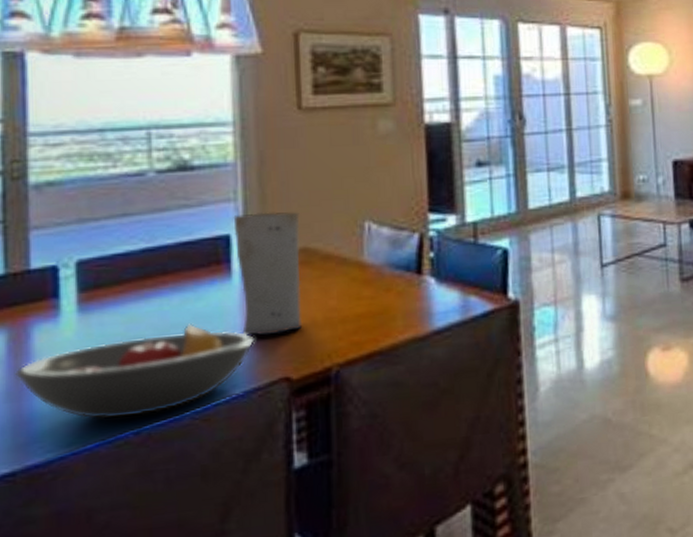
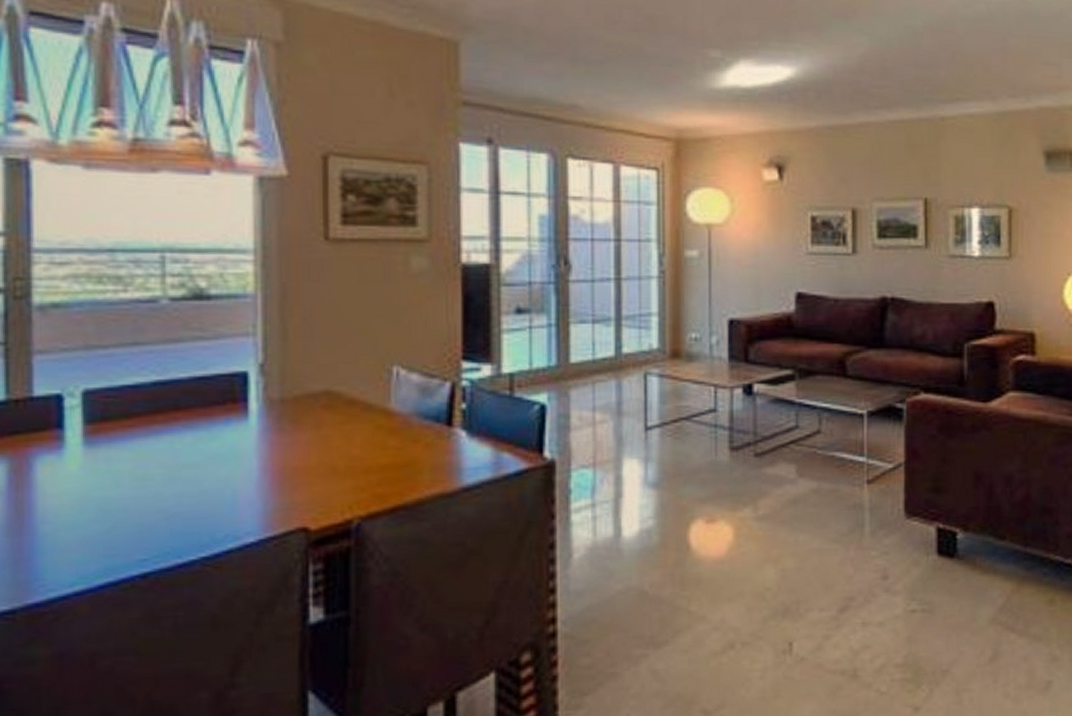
fruit bowl: present [15,323,255,419] -> none [16,464,271,560]
vase: present [233,212,302,336] -> none [252,350,323,482]

